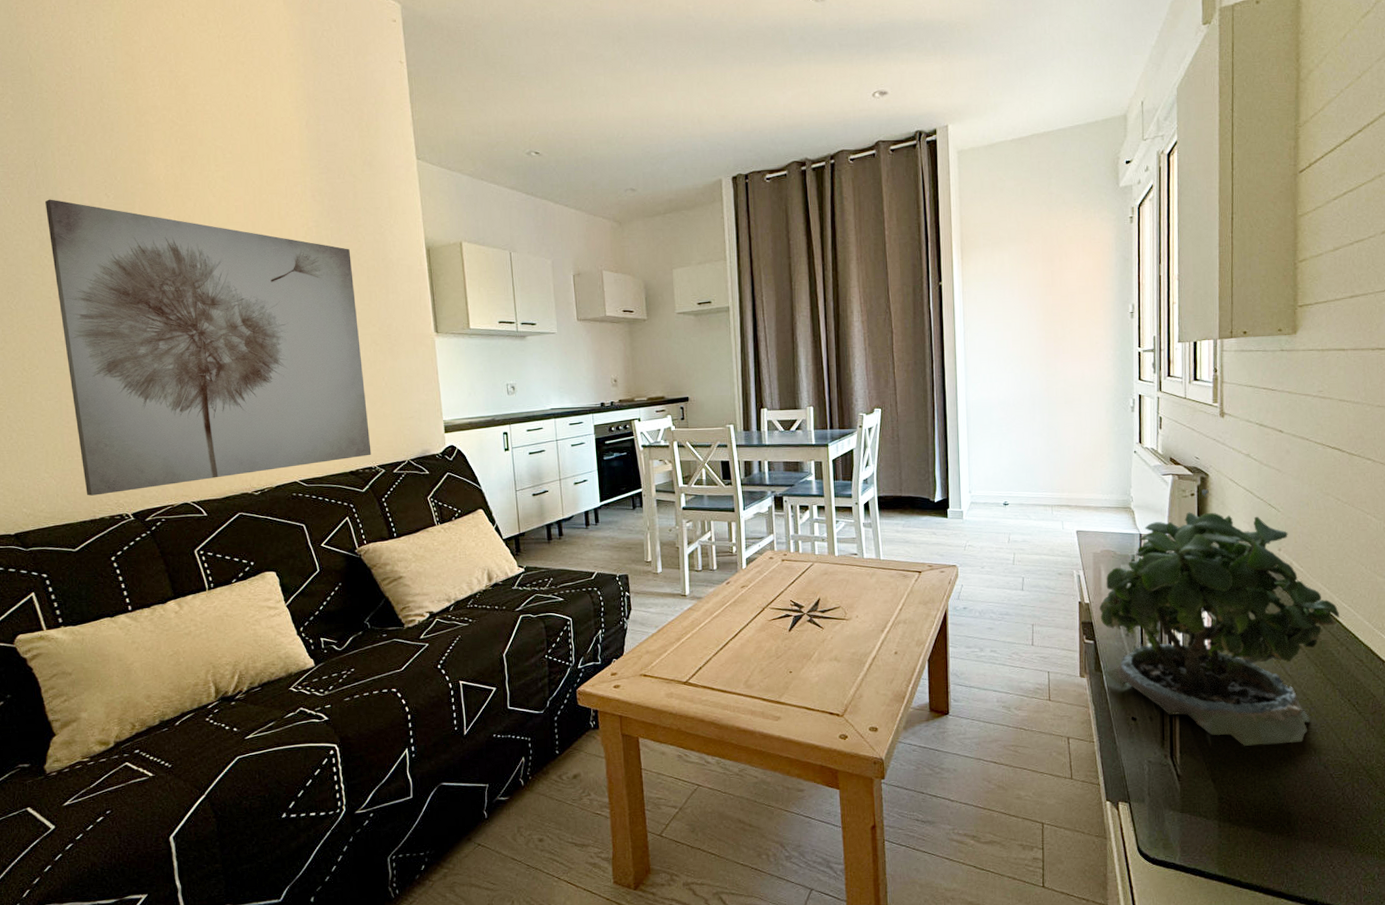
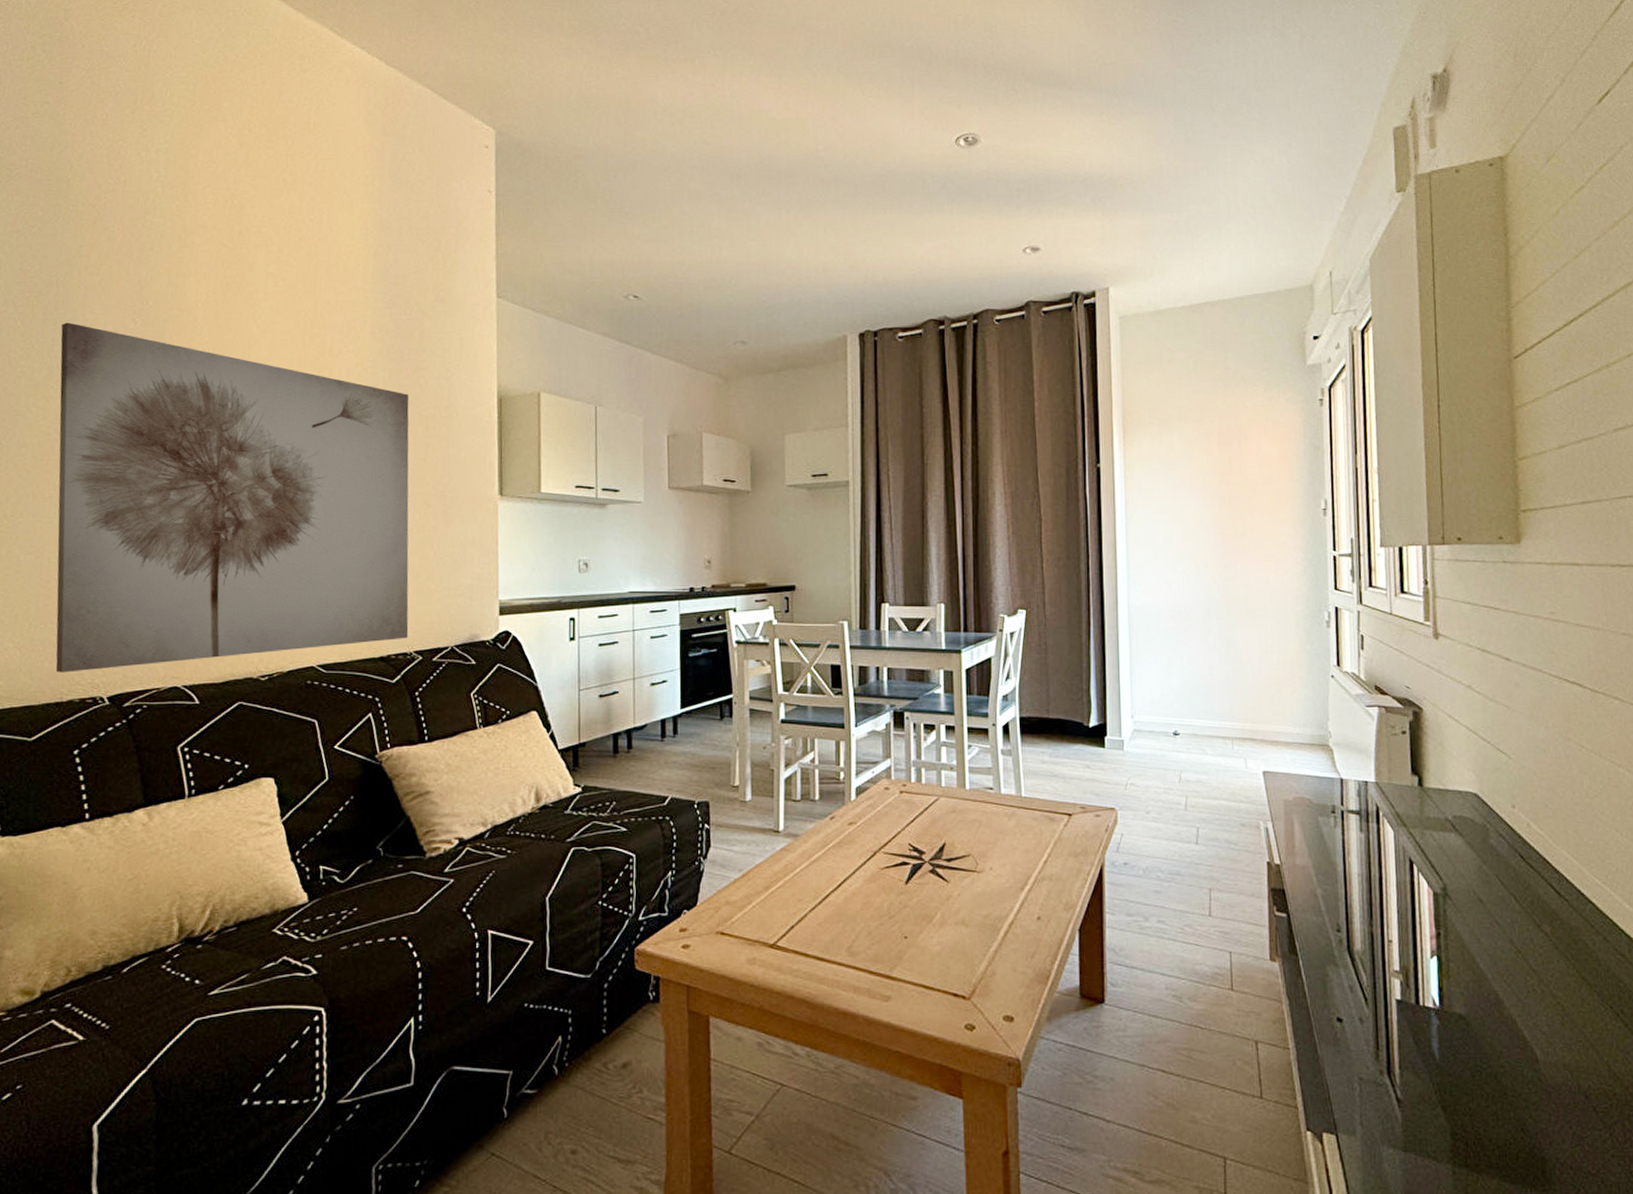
potted plant: present [1099,489,1340,746] -> none [1293,727,1594,1063]

